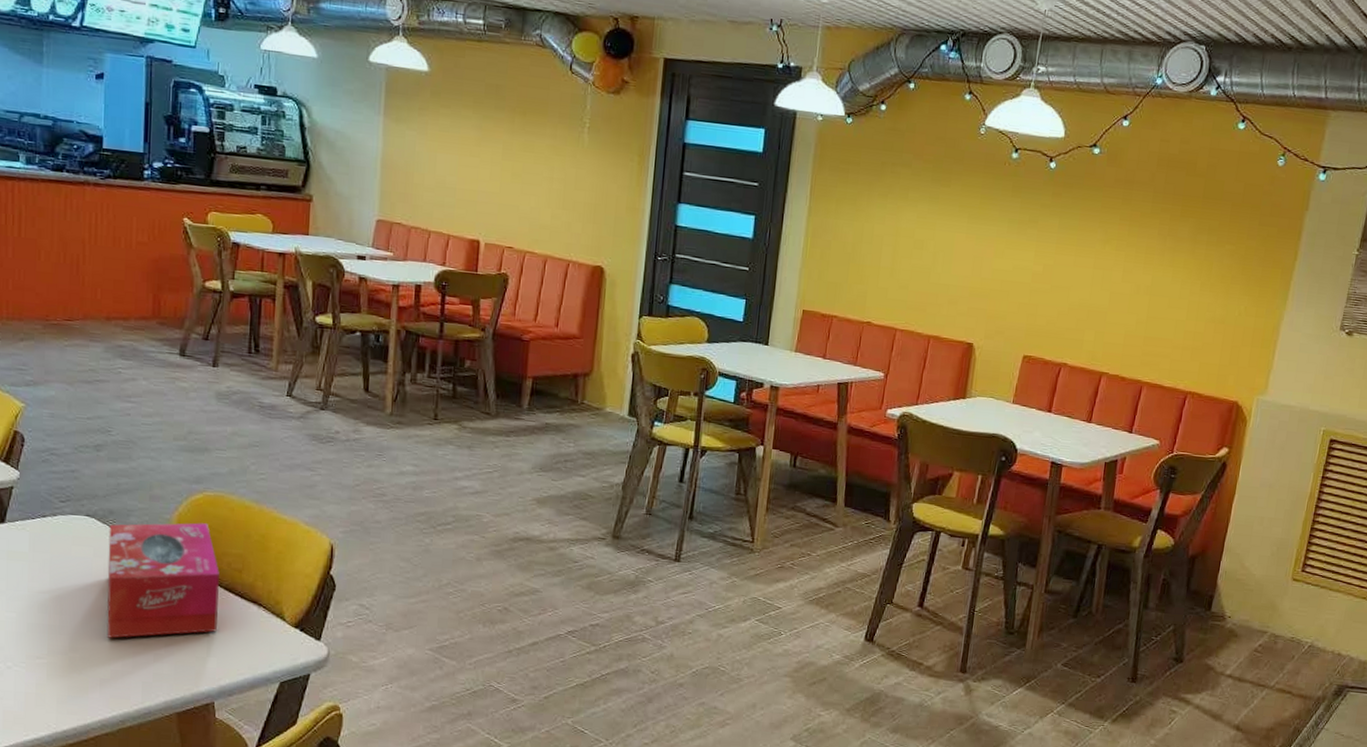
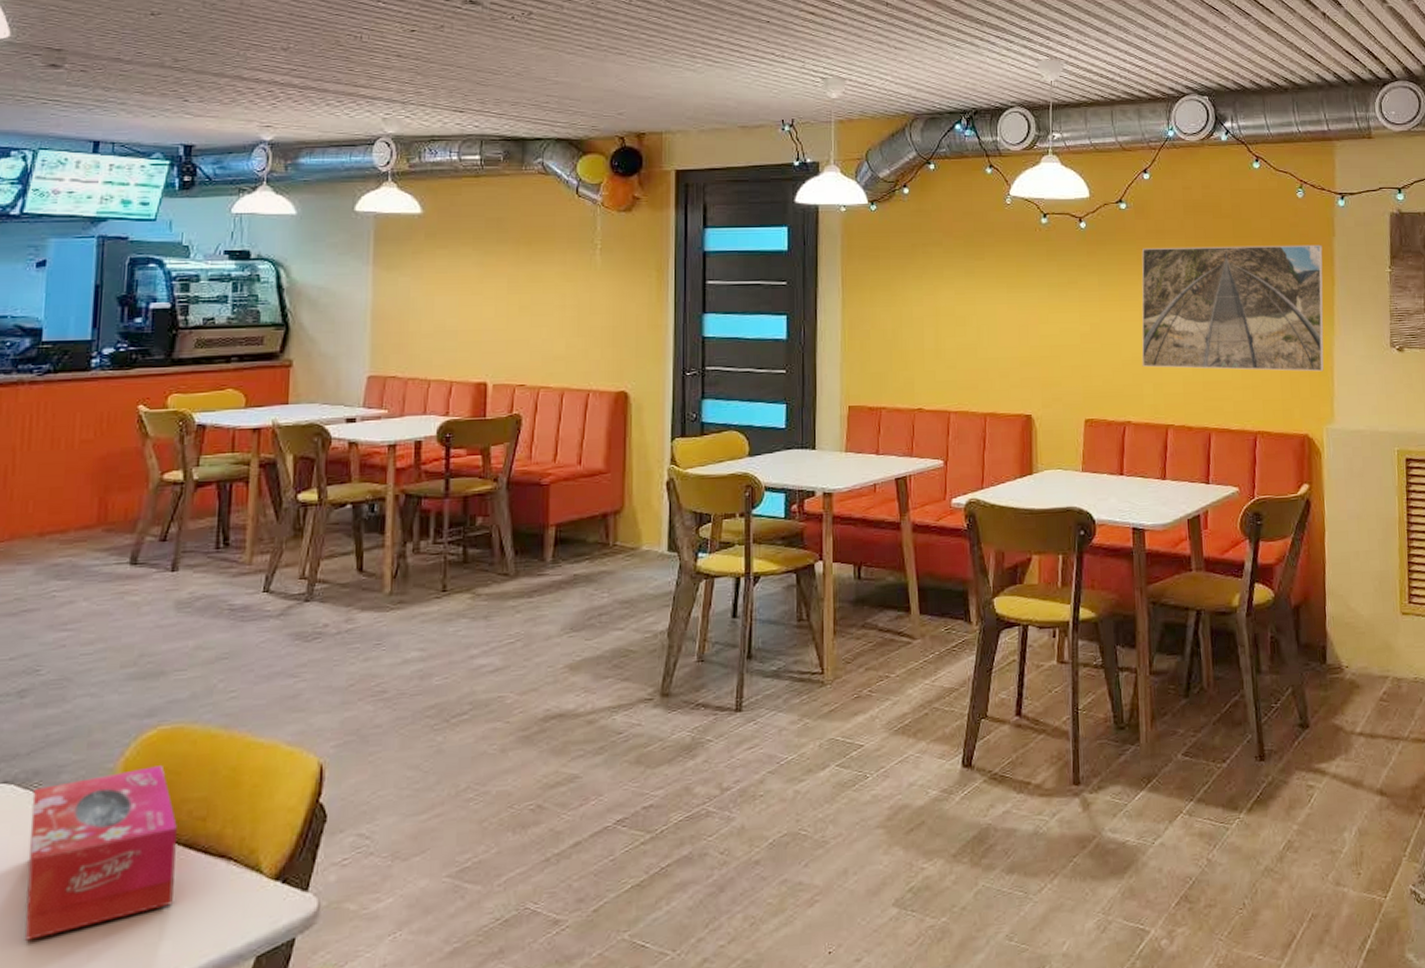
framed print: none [1087,197,1293,344] -> present [1141,244,1324,372]

